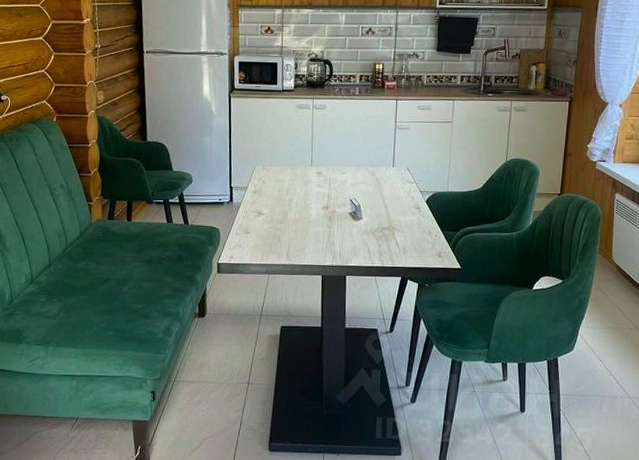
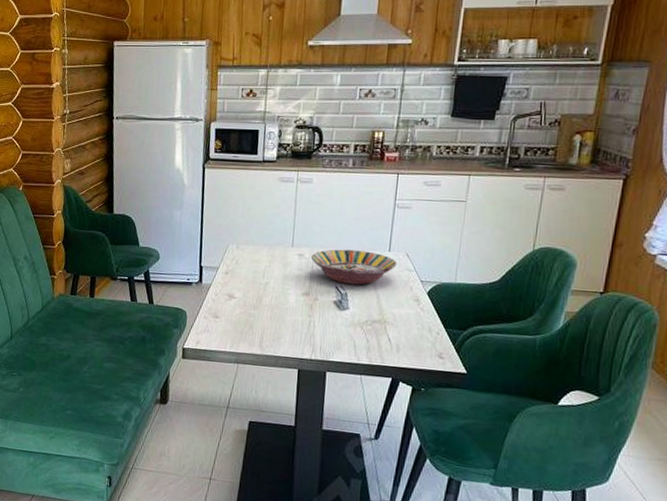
serving bowl: none [327,166,400,198] -> present [310,249,397,285]

